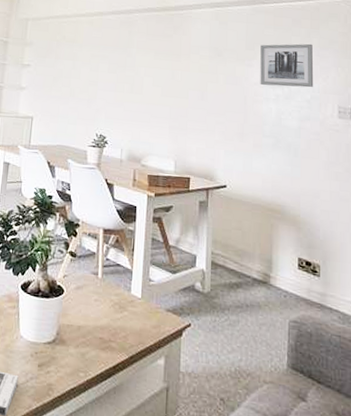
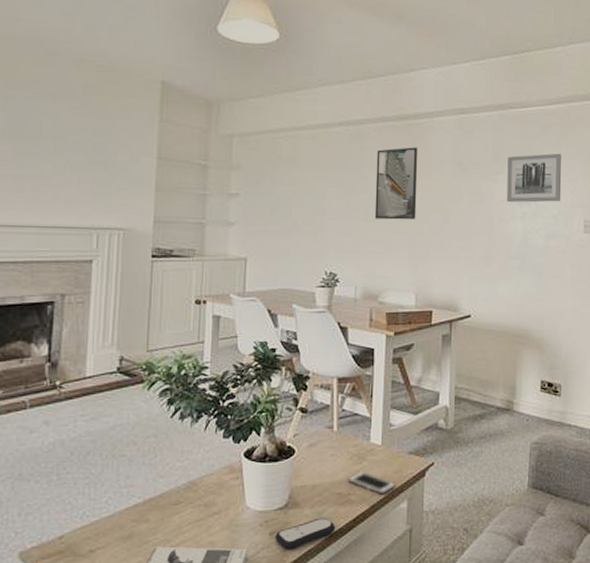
remote control: none [42,358,97,385] -> present [275,517,336,550]
cell phone: none [109,319,154,347] -> present [347,470,396,495]
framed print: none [139,33,179,95] -> present [374,147,418,220]

